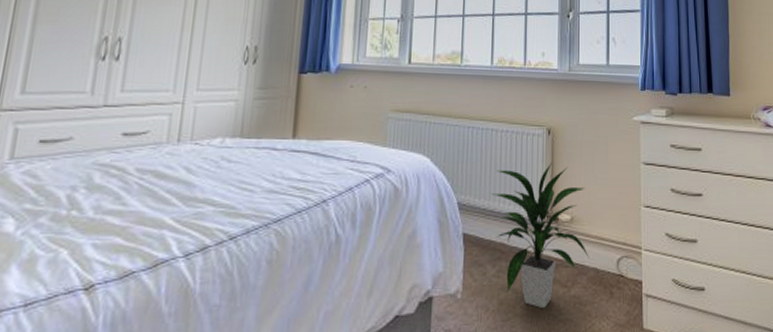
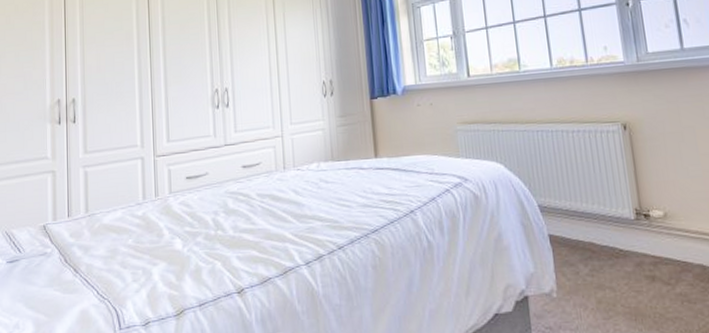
indoor plant: present [492,163,589,309] -> none [572,158,692,307]

